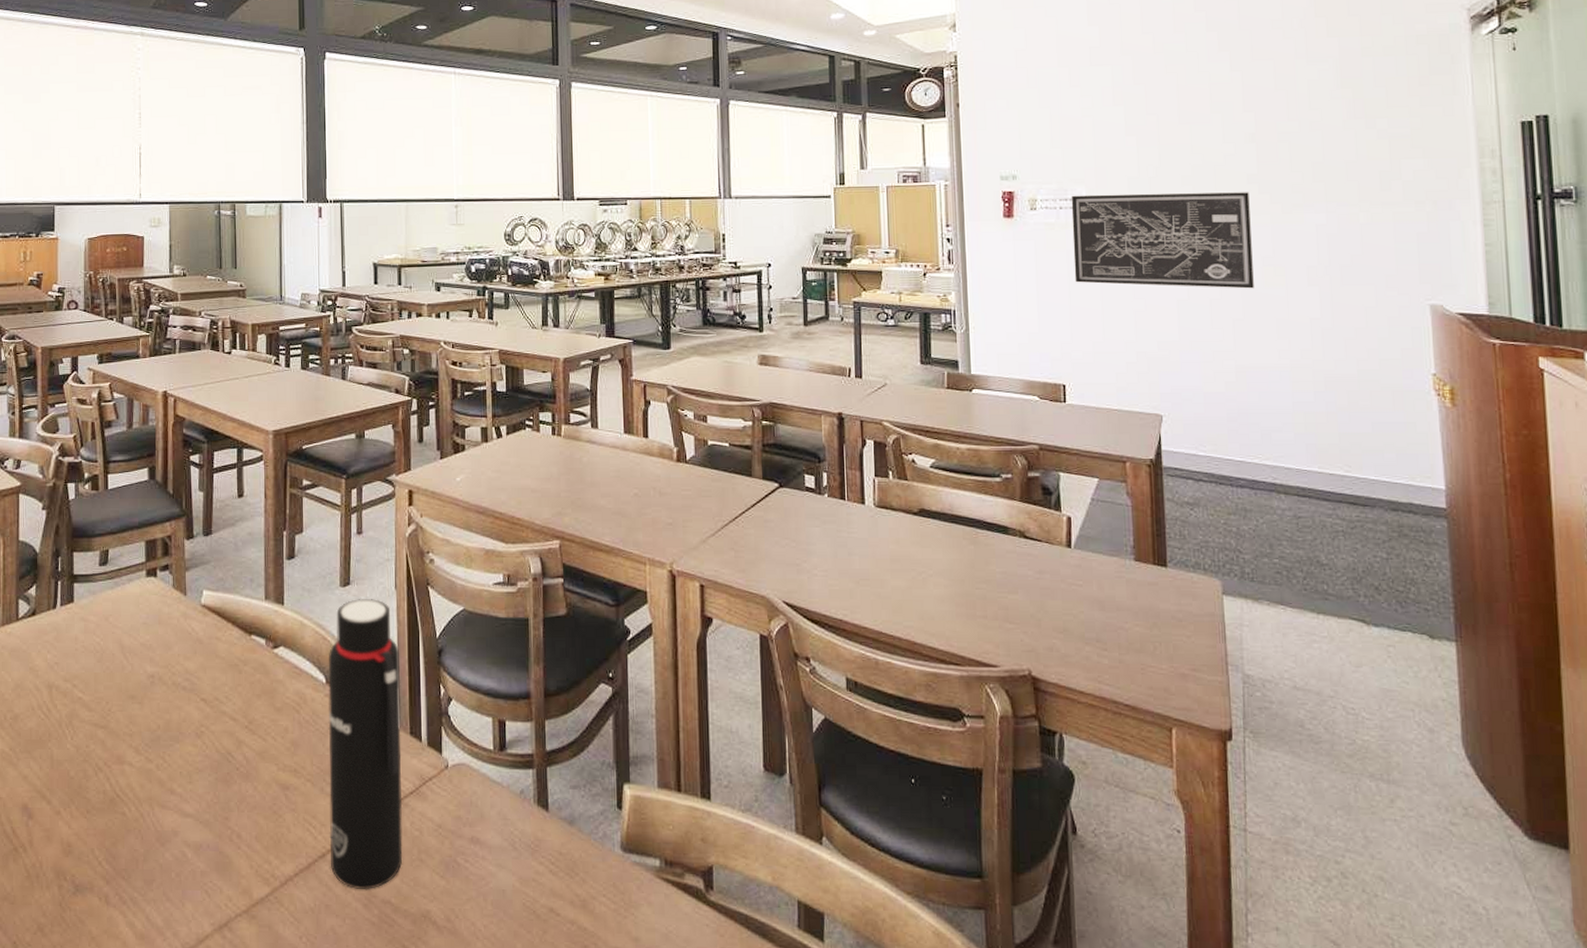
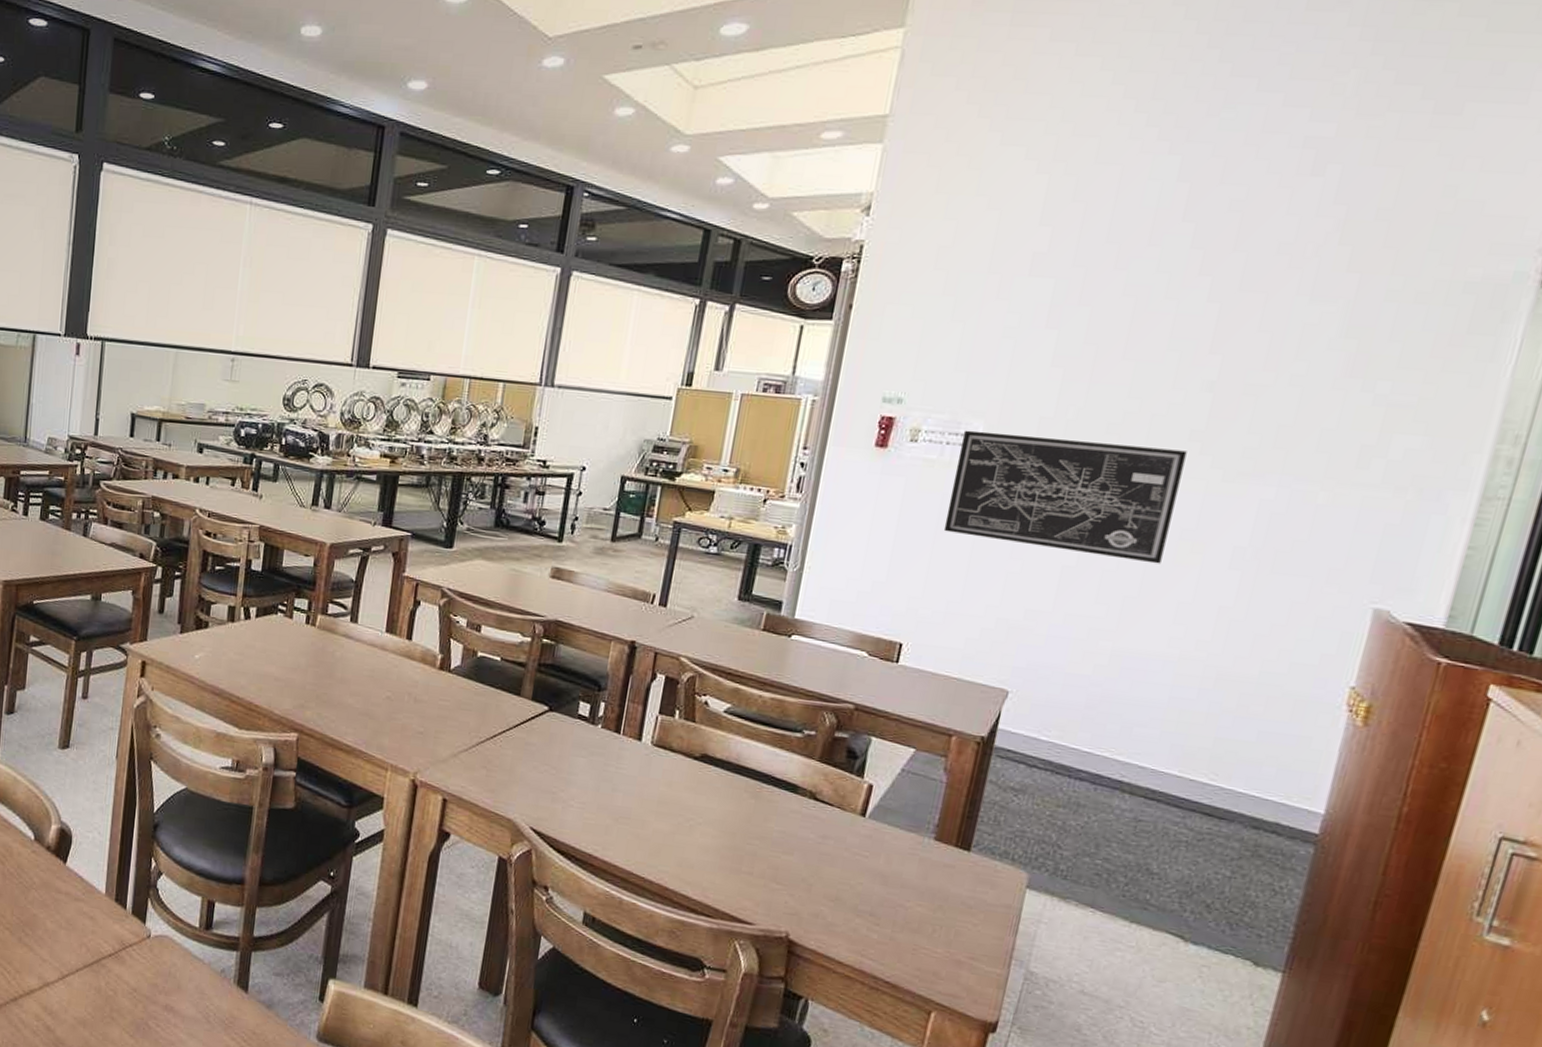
water bottle: present [328,598,403,890] -> none [22,762,113,1037]

